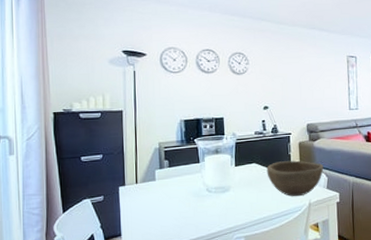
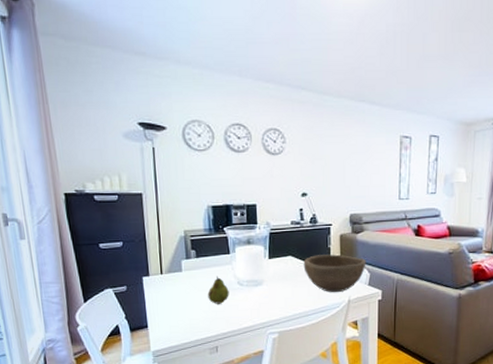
fruit: none [178,184,199,211] -> present [207,276,229,304]

